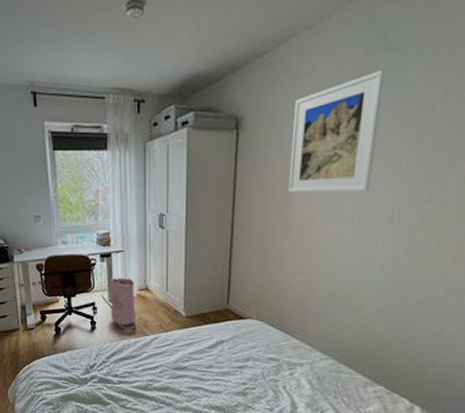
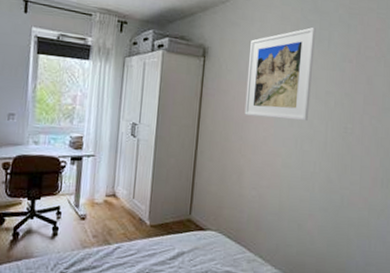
bag: present [111,278,137,330] -> none [74,182,102,238]

